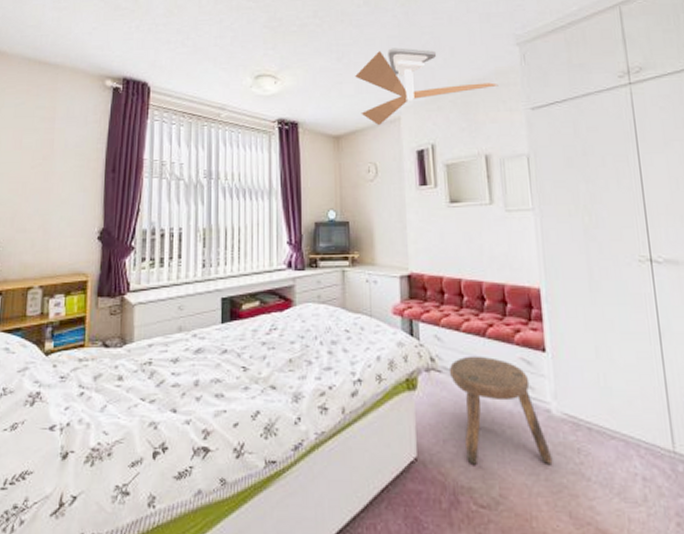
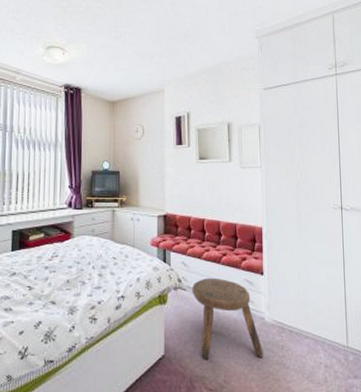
ceiling fan: present [355,47,499,126] -> none [130,32,241,95]

